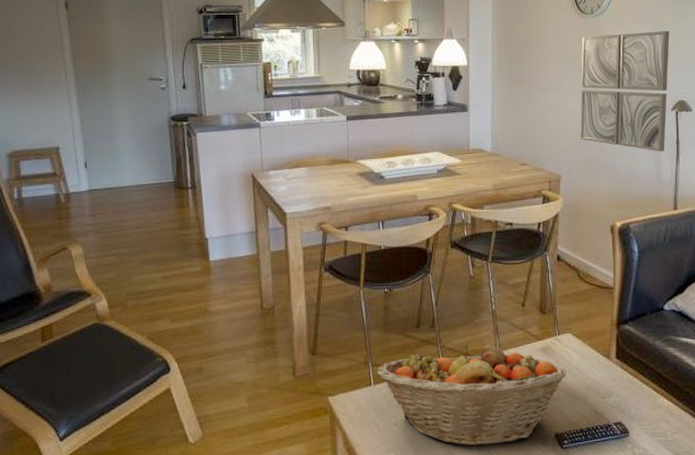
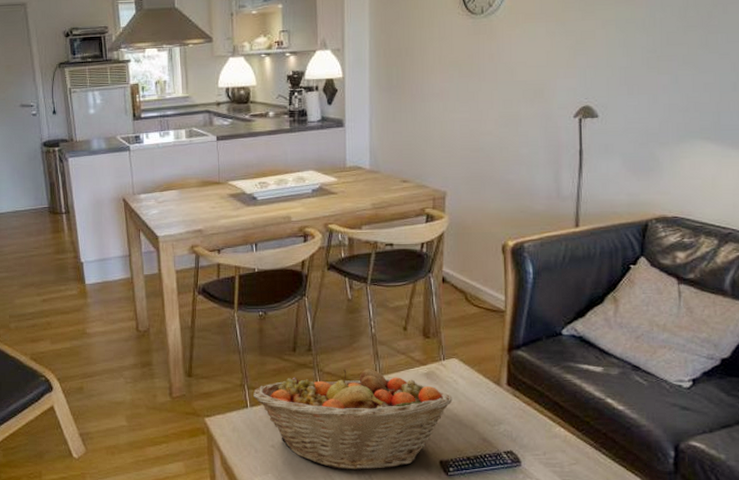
wall art: present [580,30,670,152] -> none [468,27,573,164]

